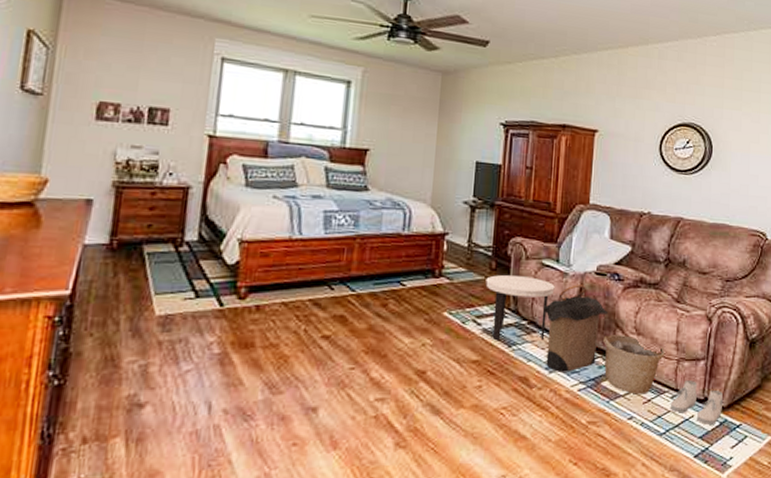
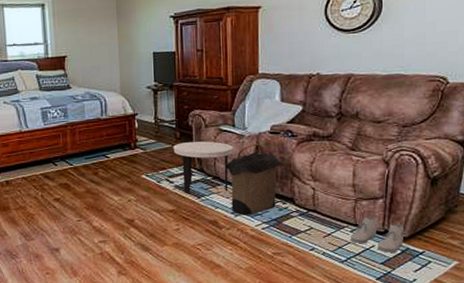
basket: present [603,335,665,395] -> none [282,182,343,230]

